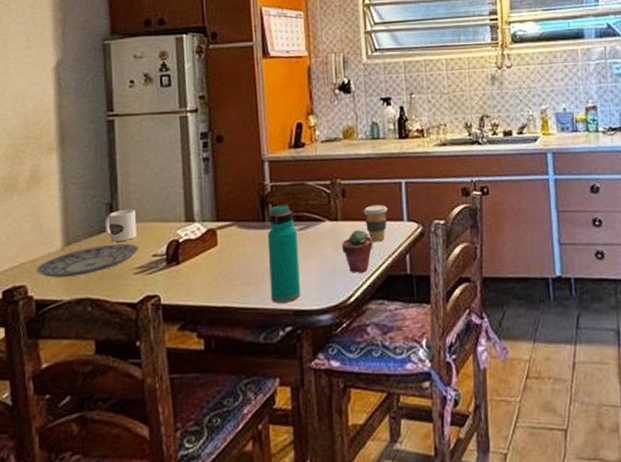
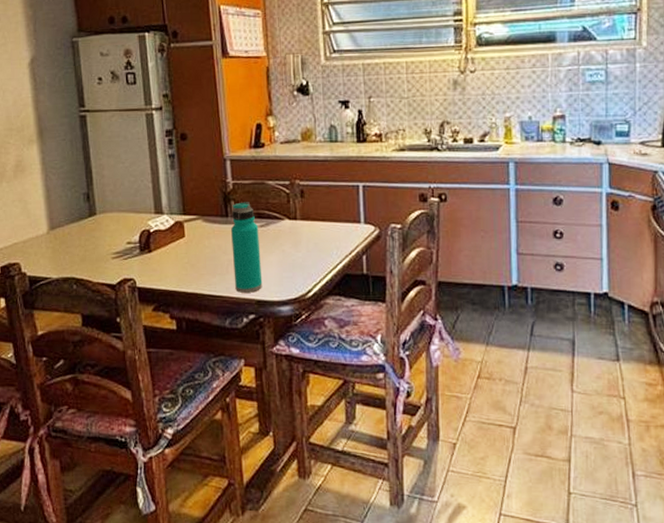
plate: present [36,243,140,278] -> none [27,230,115,258]
mug: present [104,208,137,243] -> none [83,199,113,229]
potted succulent: present [341,229,373,273] -> none [300,229,331,270]
coffee cup: present [363,204,388,242] -> none [321,206,346,242]

